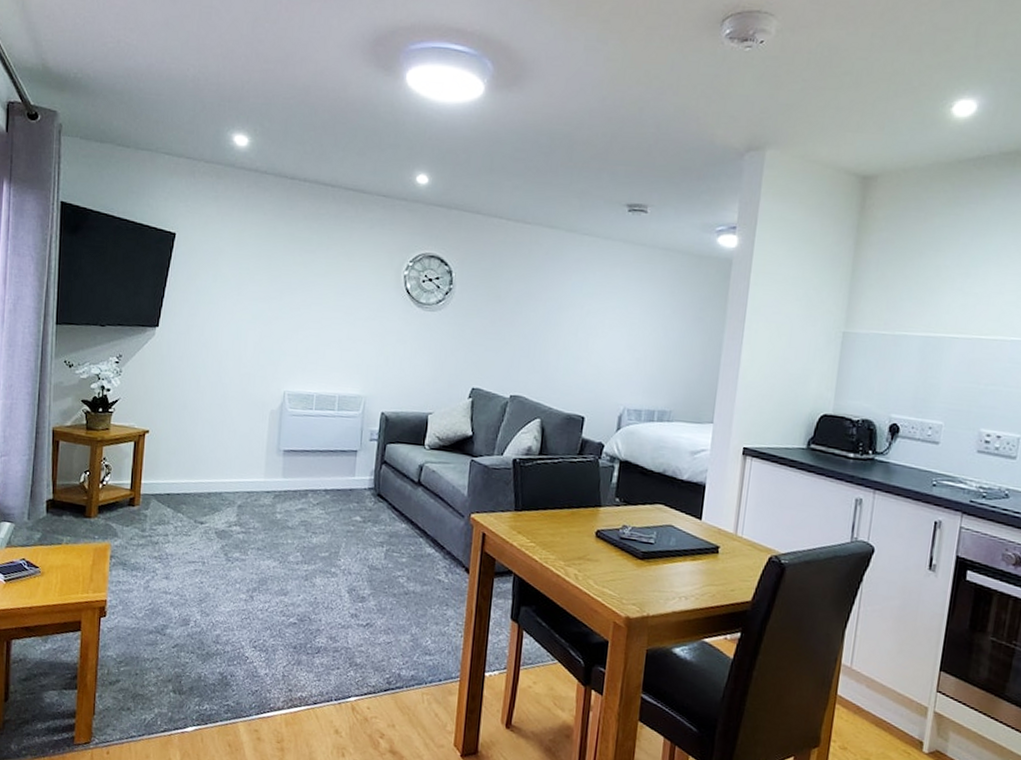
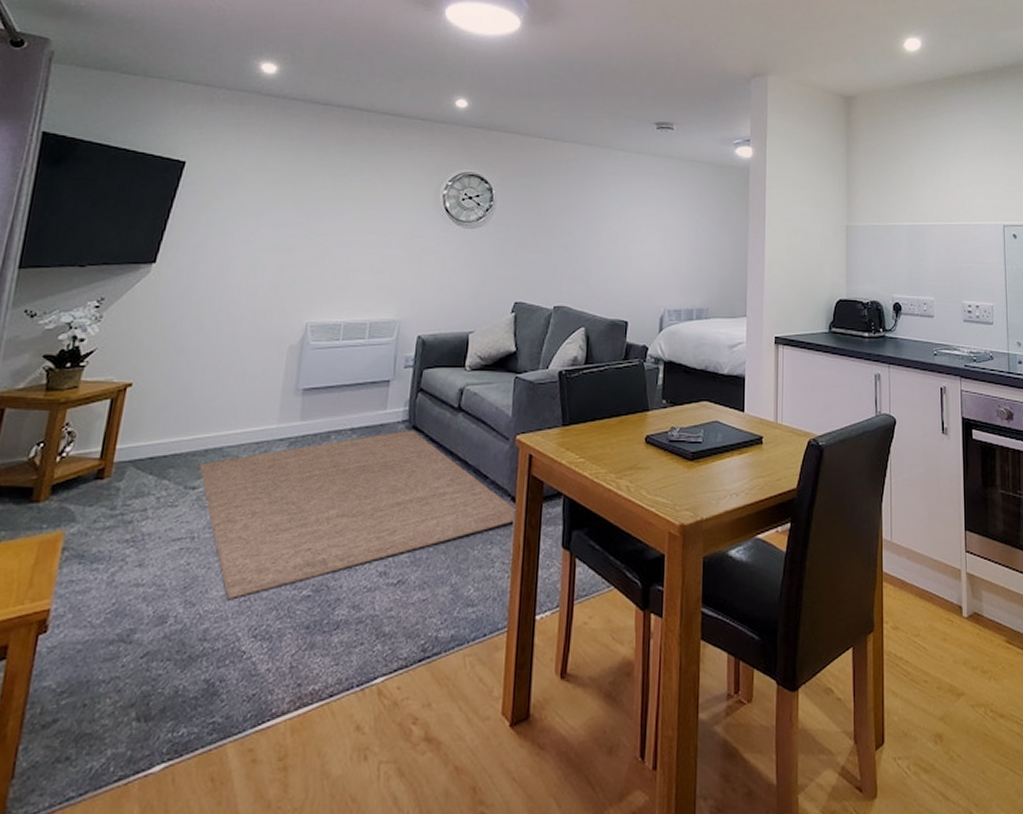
rug: none [205,496,470,616] -> present [199,429,517,599]

